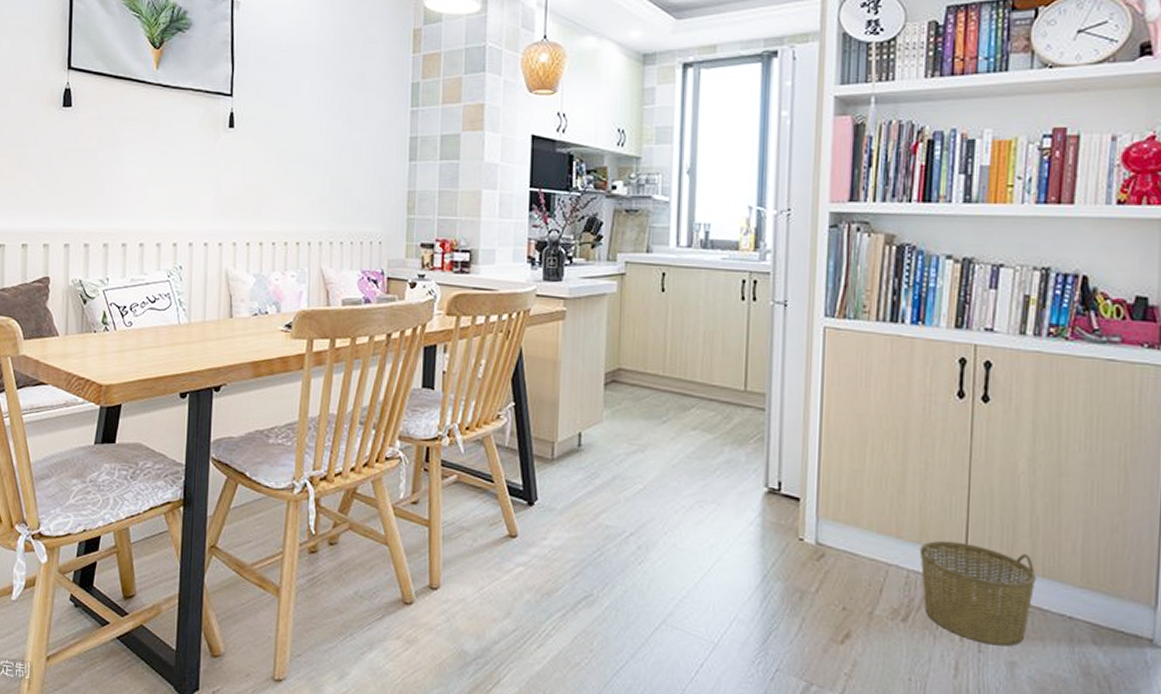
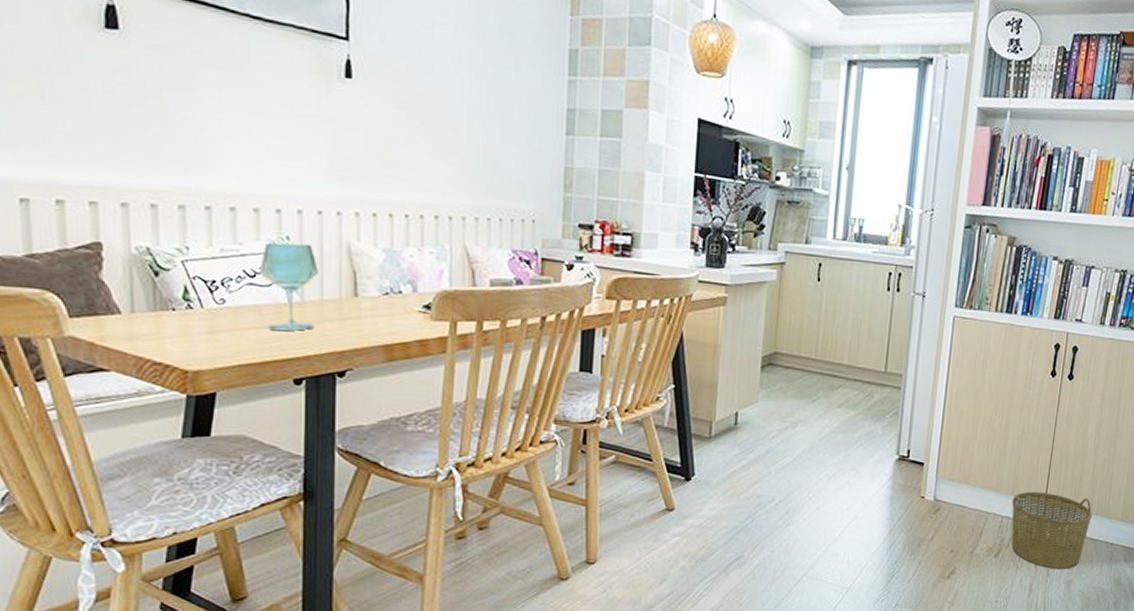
wine glass: none [158,272,203,350] -> present [259,243,318,331]

